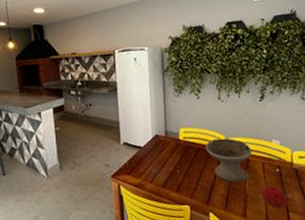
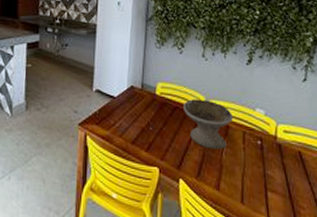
fruit: present [262,186,288,208] -> none [239,159,267,185]

